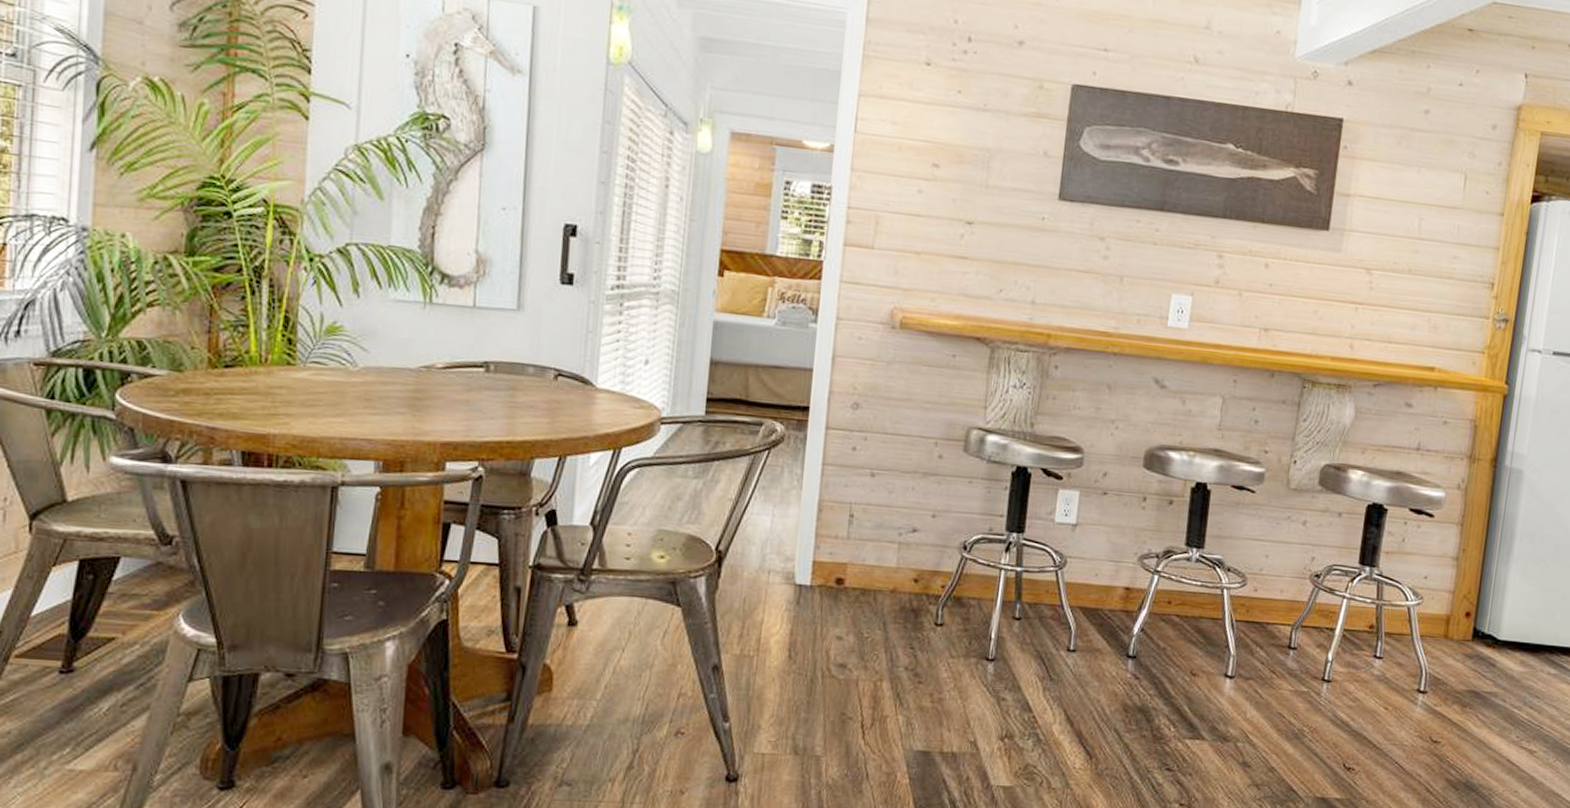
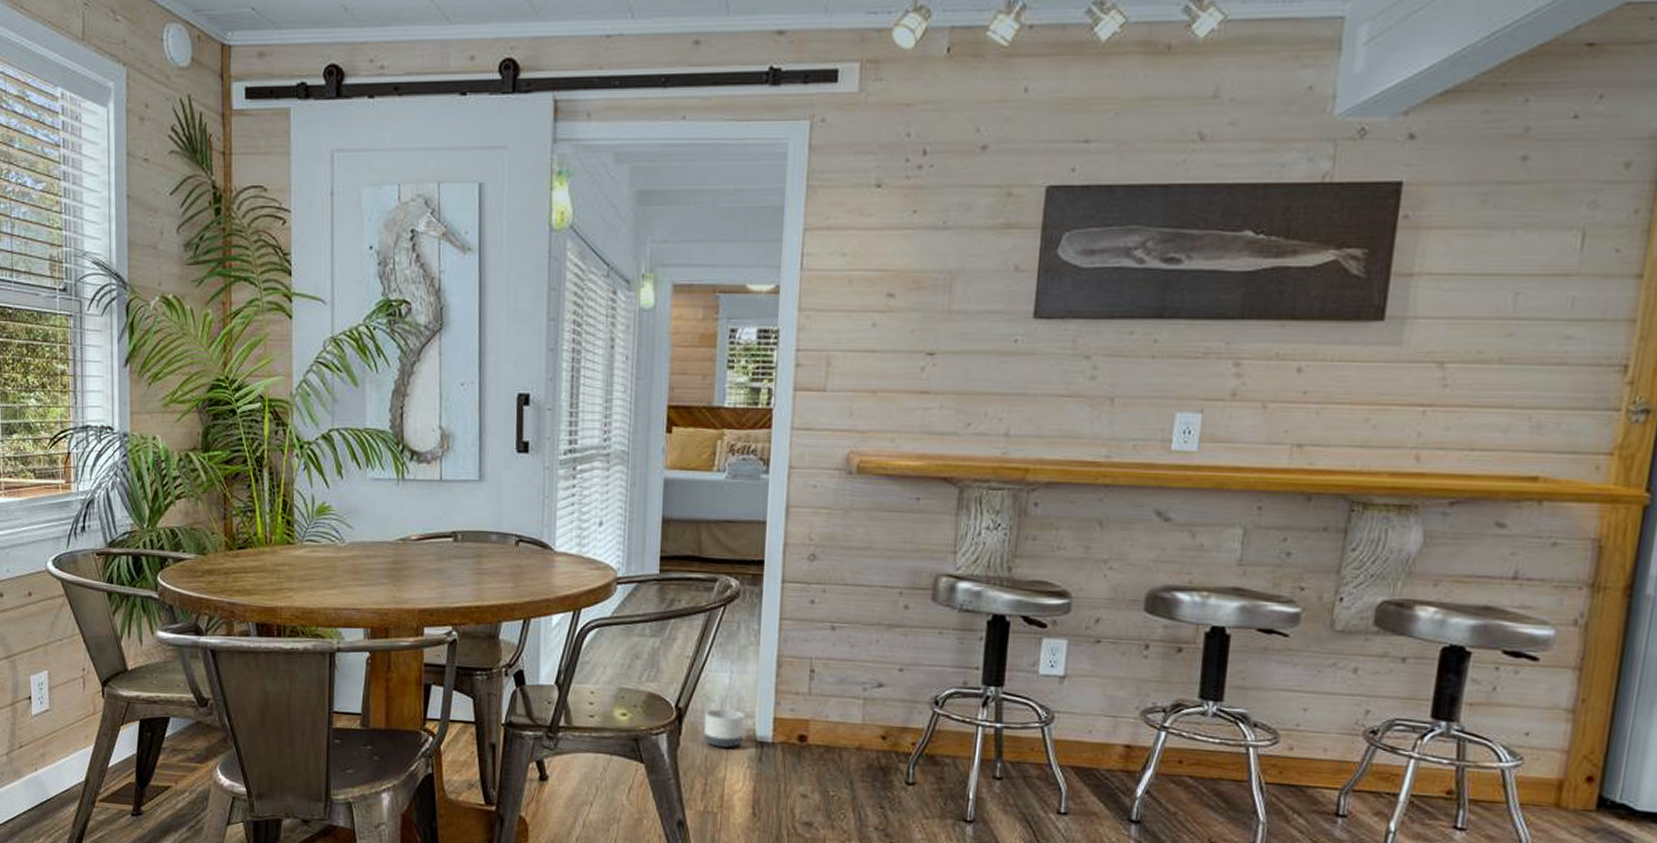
planter: none [742,551,784,591] -> present [703,708,744,748]

